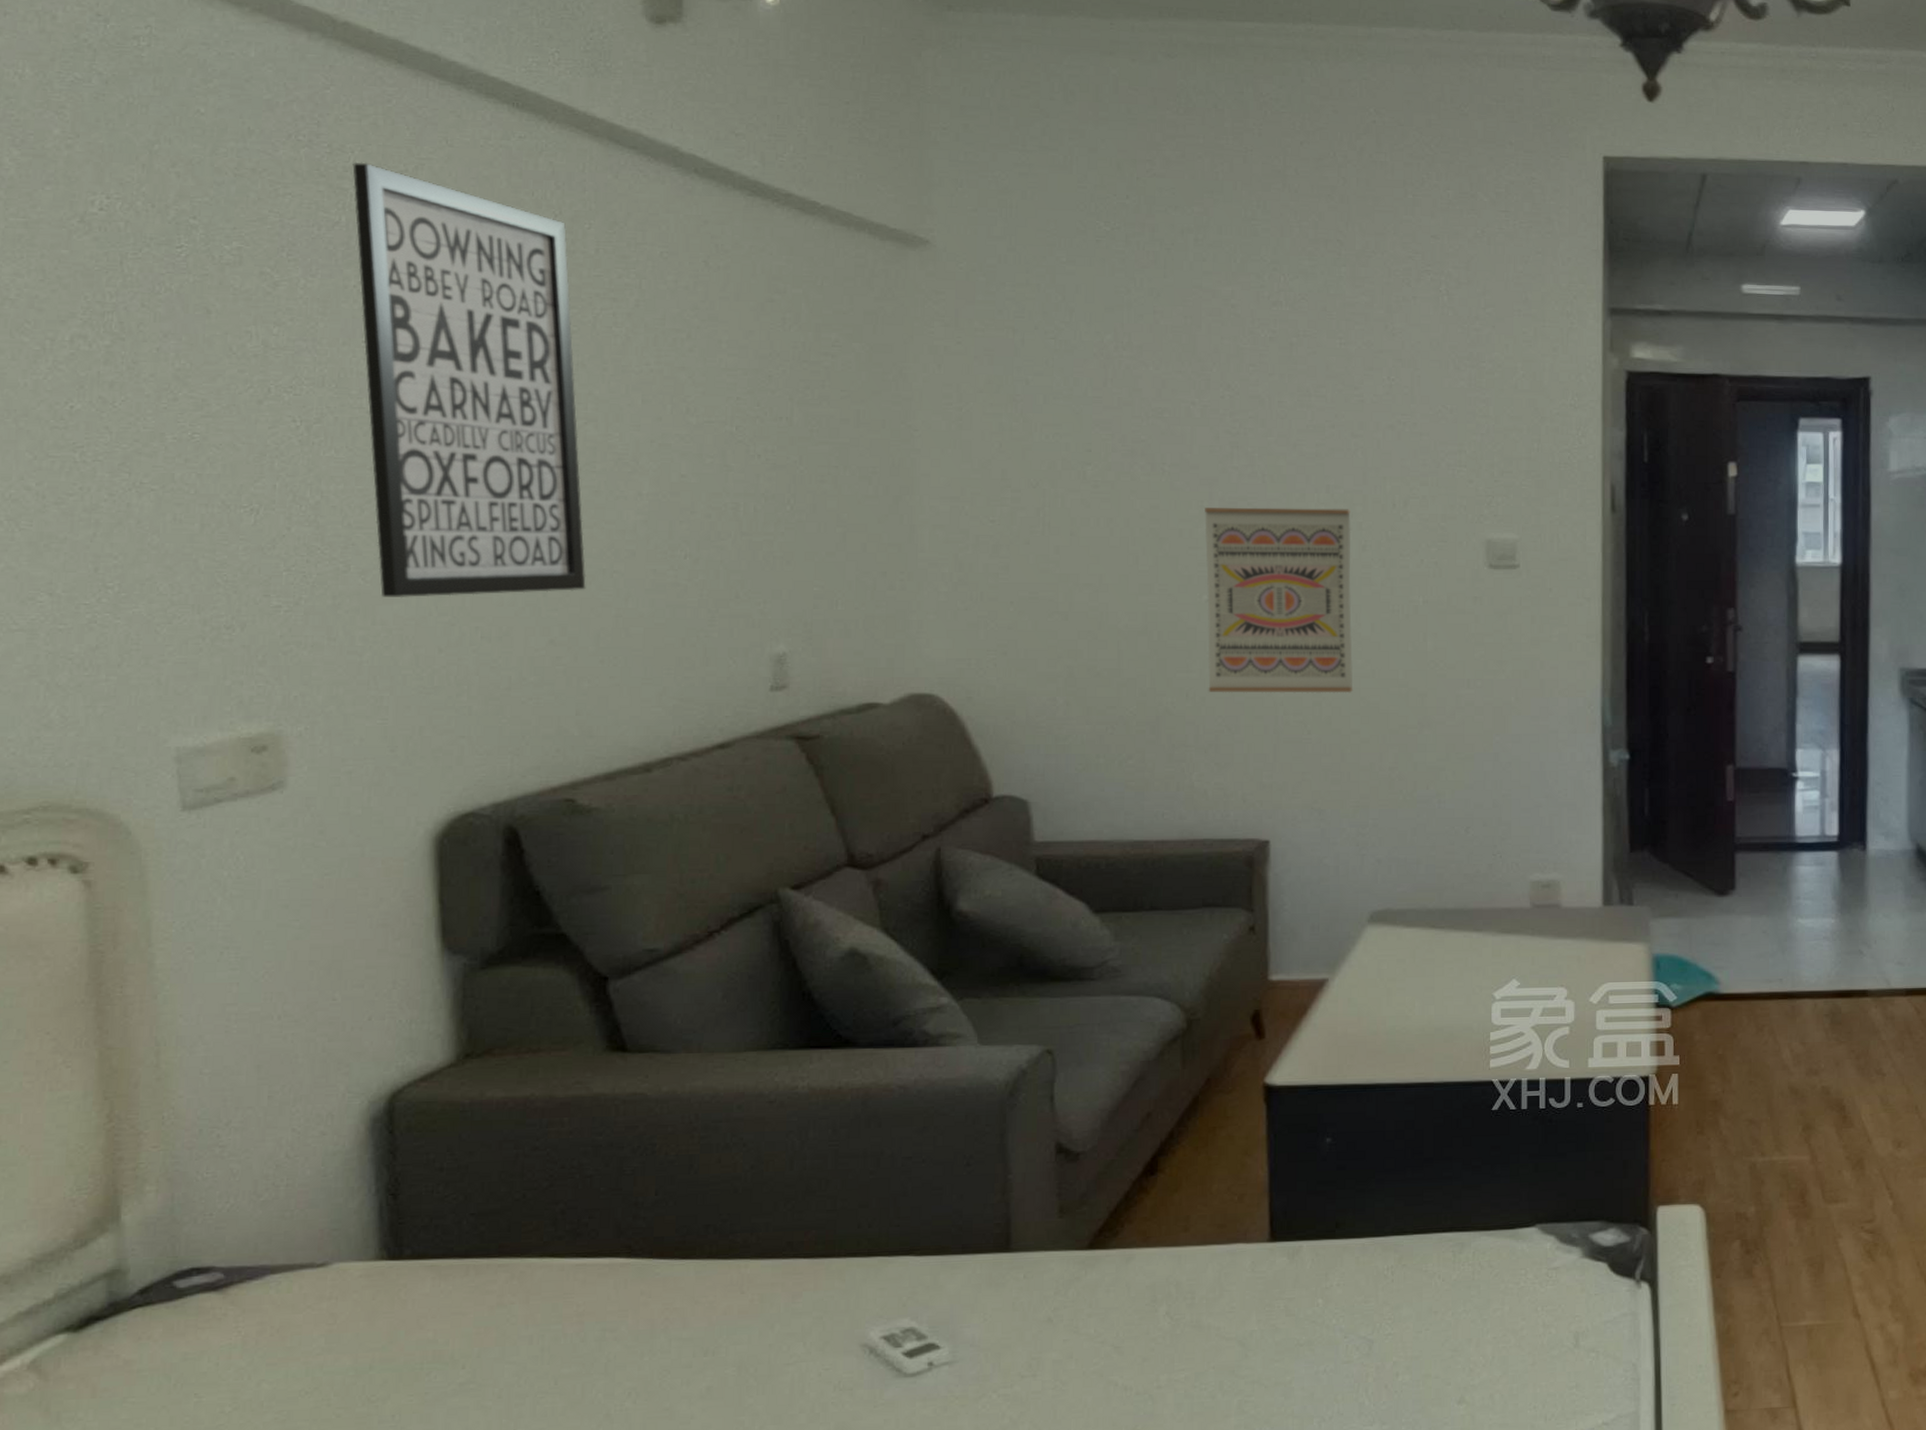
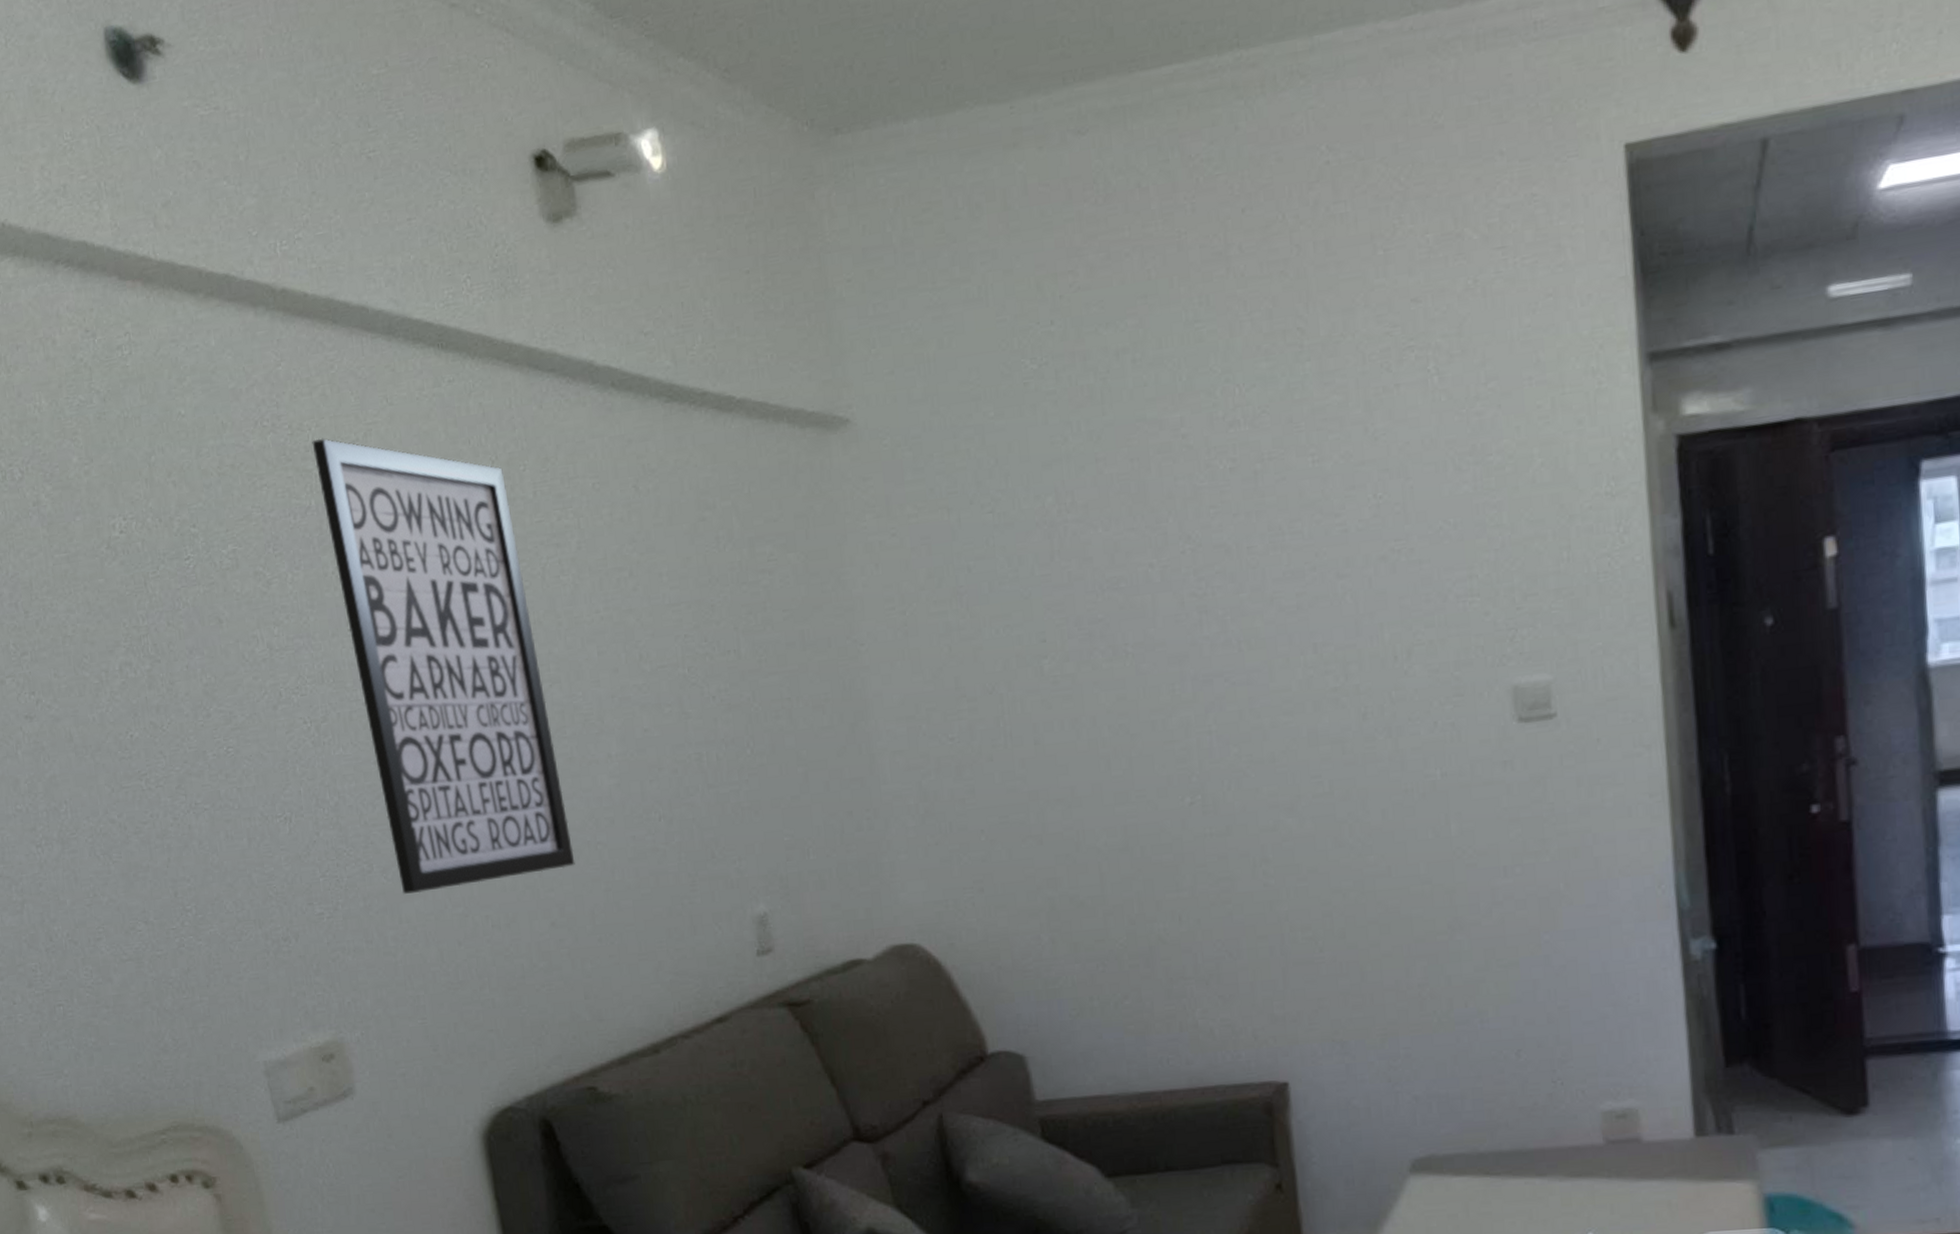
wall art: present [1205,507,1353,693] -> none [1177,670,1368,913]

